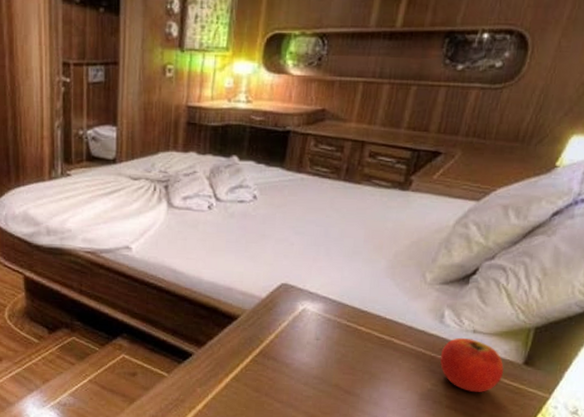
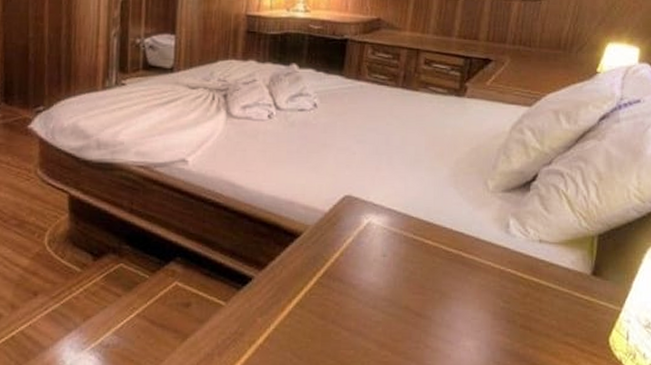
apple: present [440,337,504,392] -> none [509,248,573,308]

